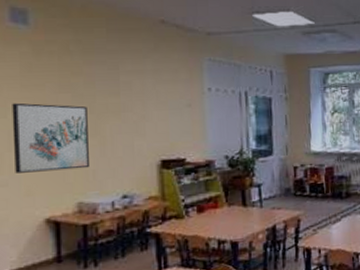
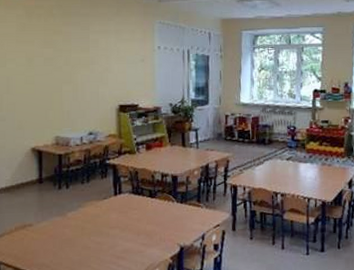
wall art: present [12,102,89,173] -> none [10,55,65,111]

